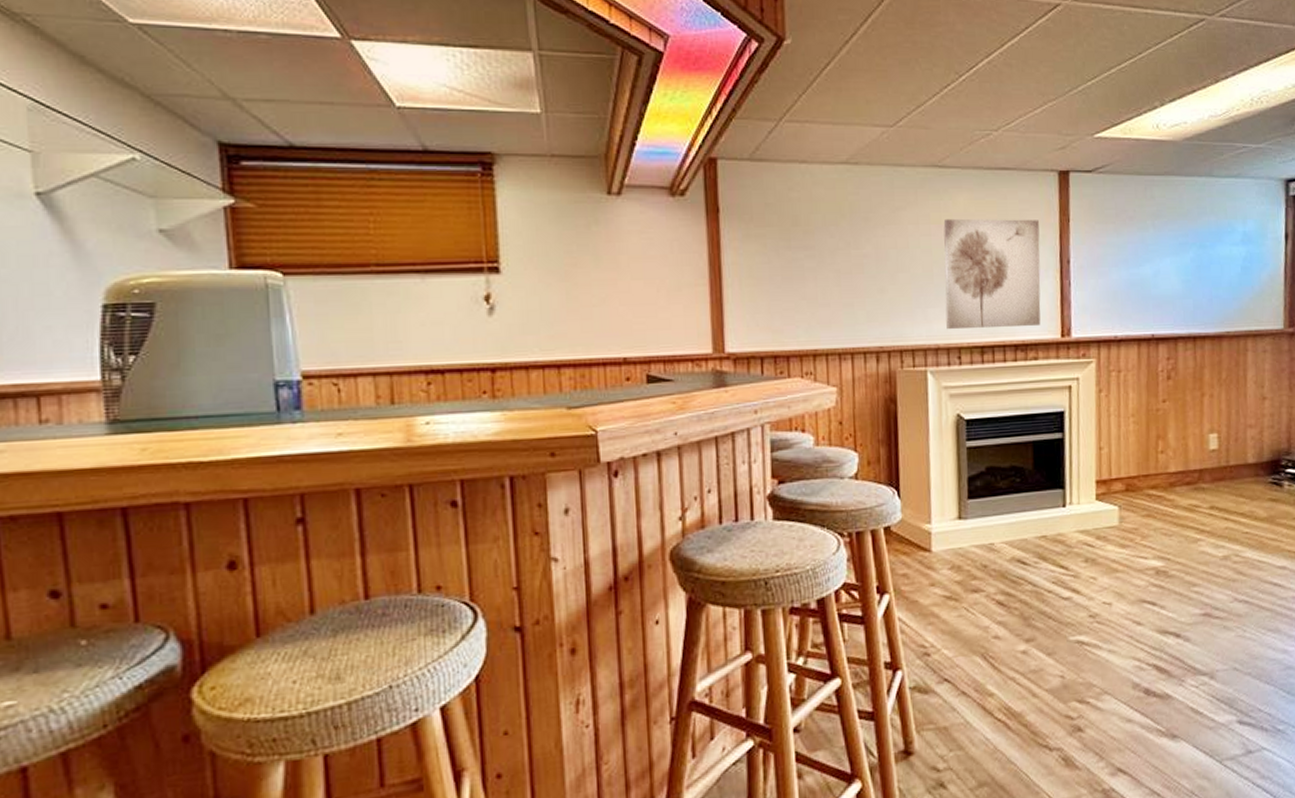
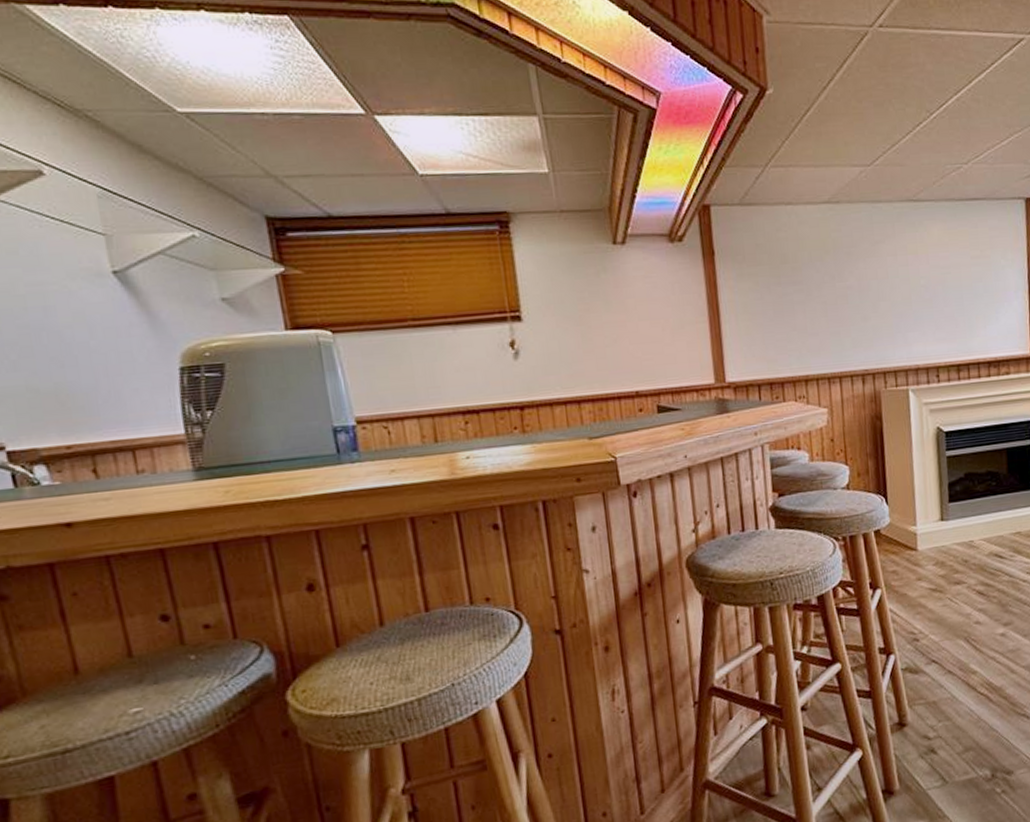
wall art: present [943,218,1041,330] -> none [919,245,1012,351]

